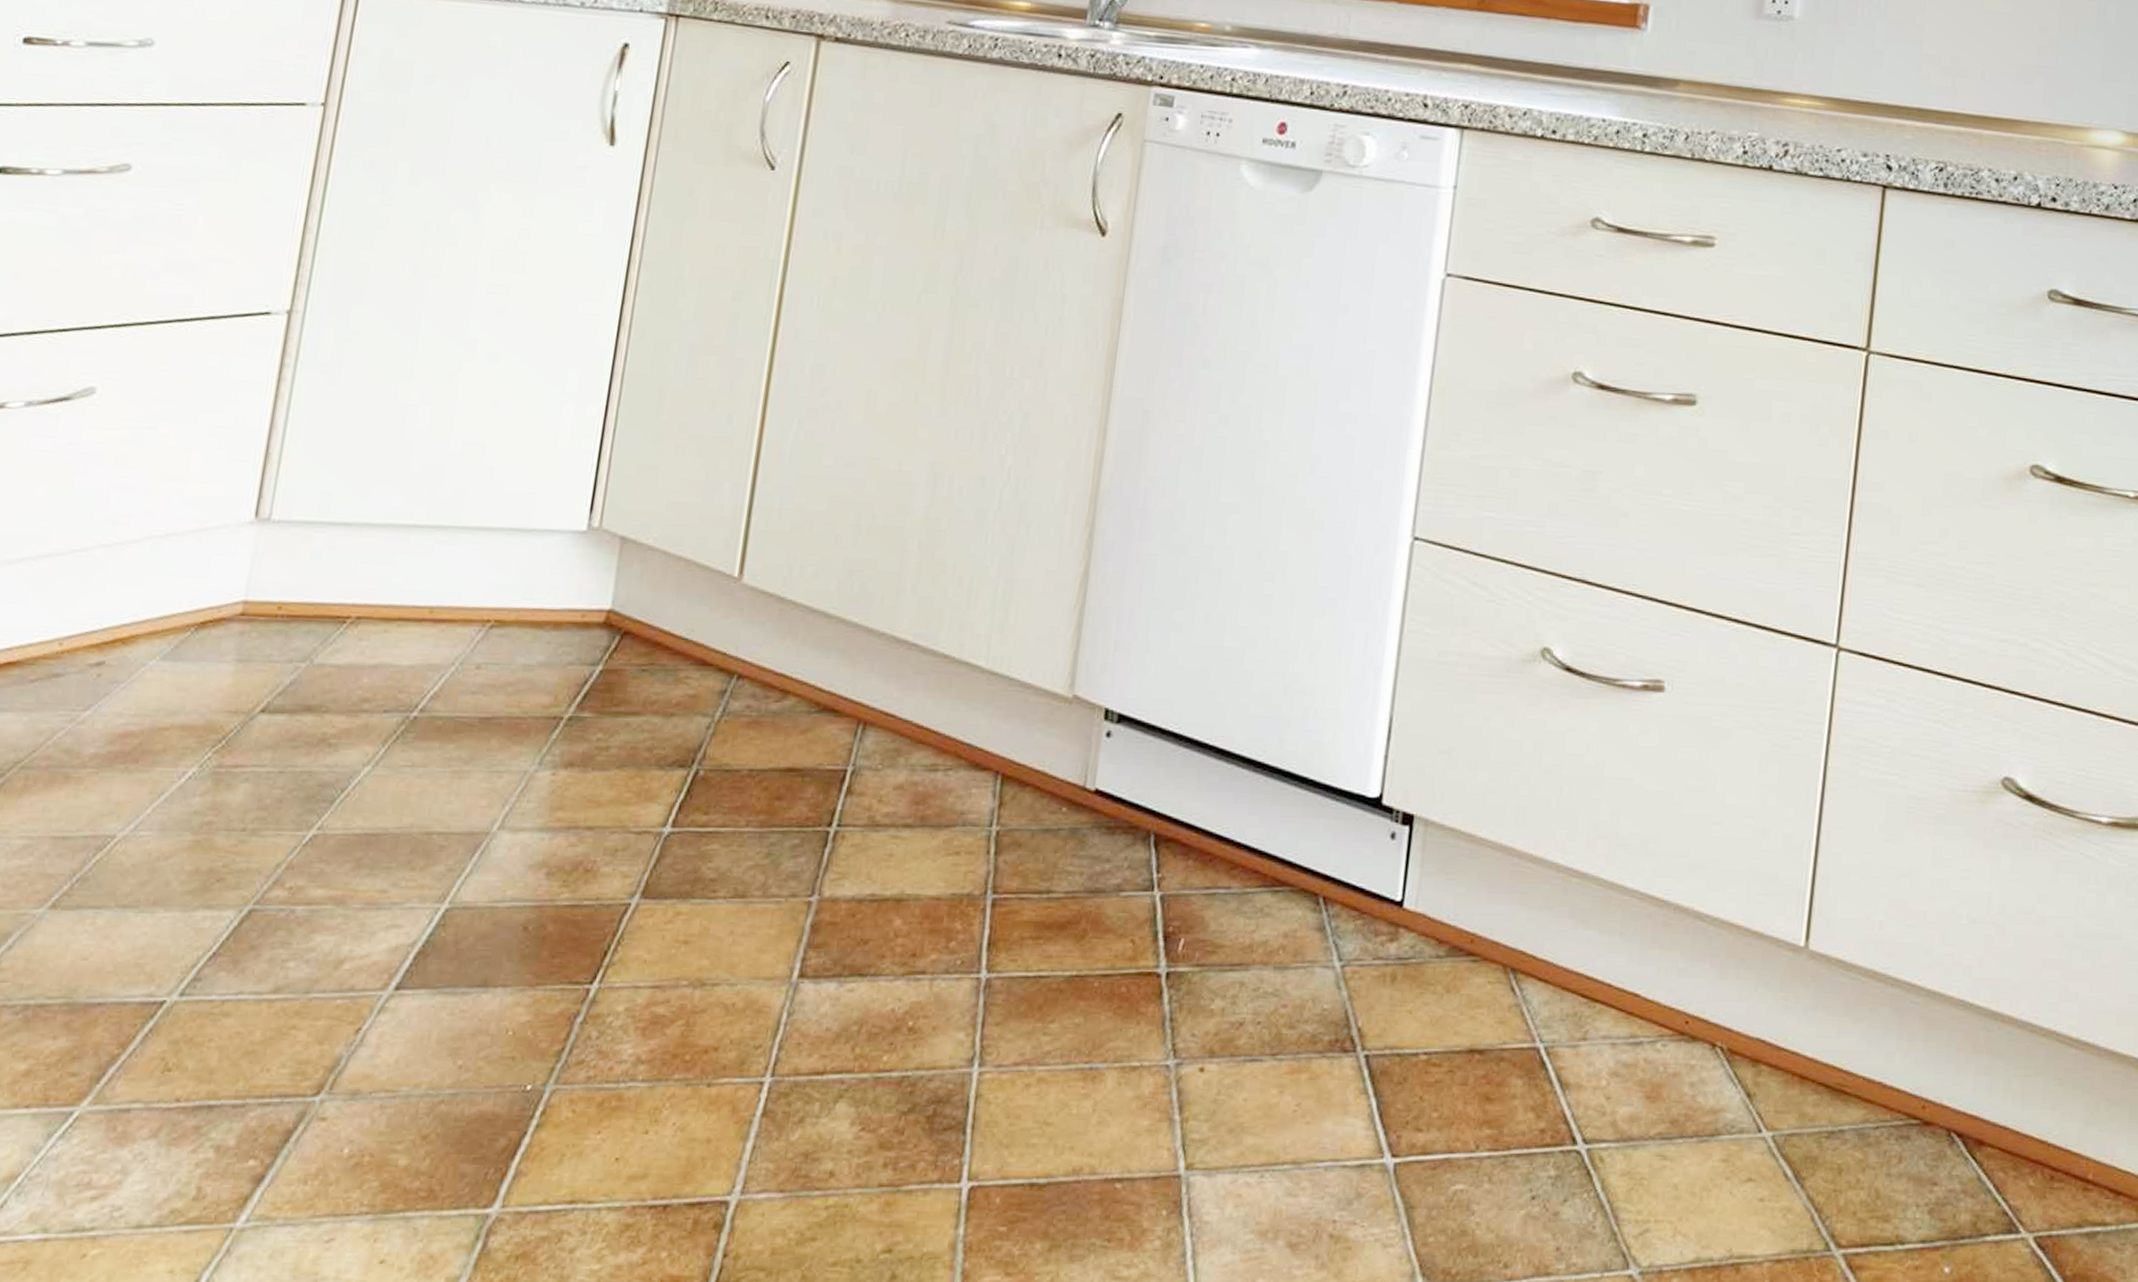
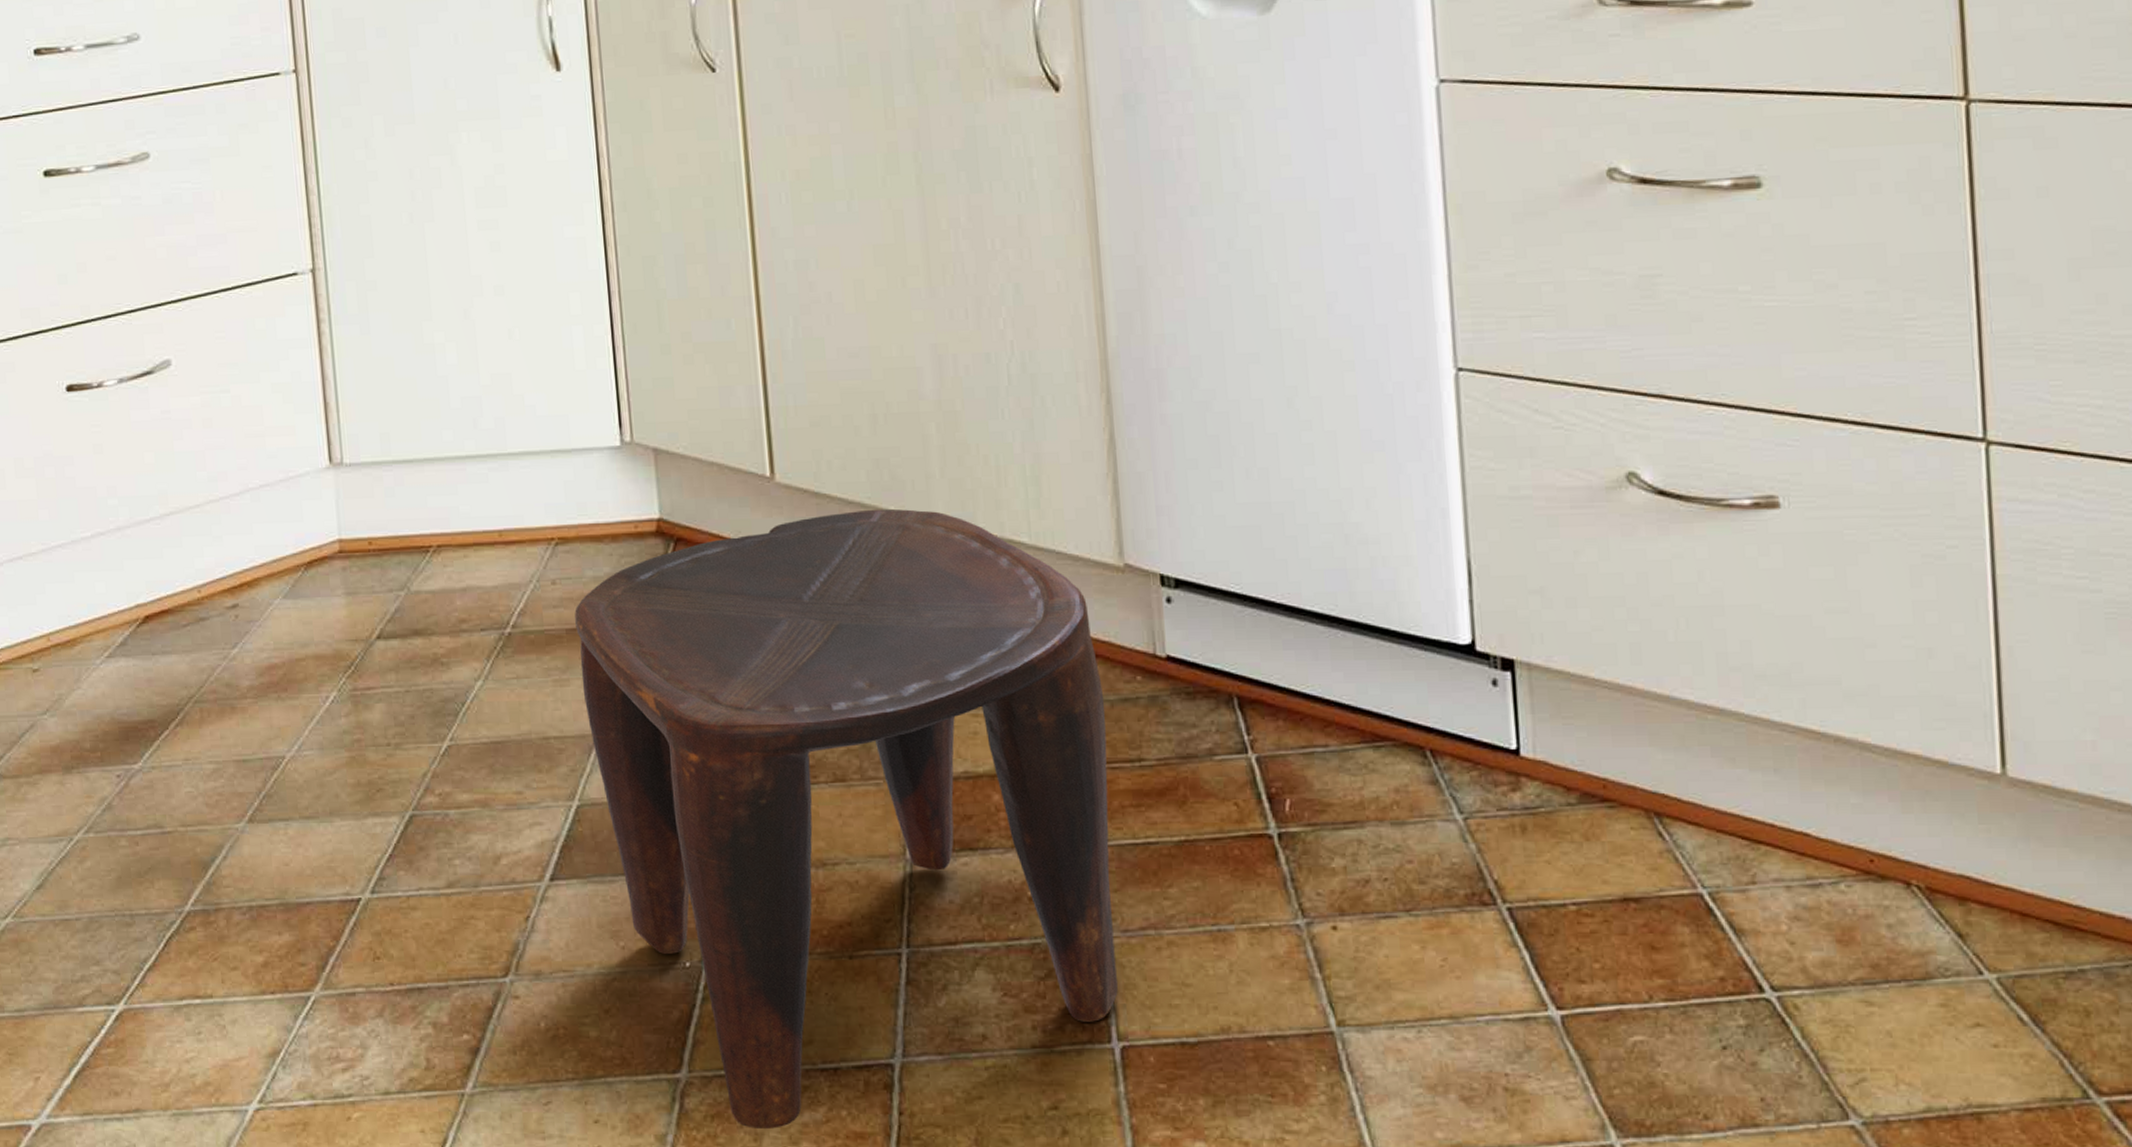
stool: none [477,619,1029,1273] -> present [575,508,1118,1130]

